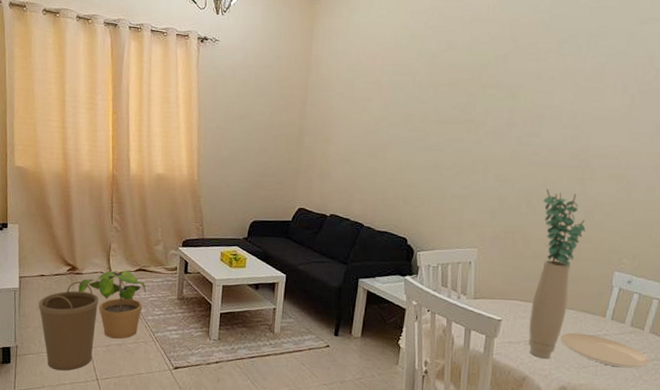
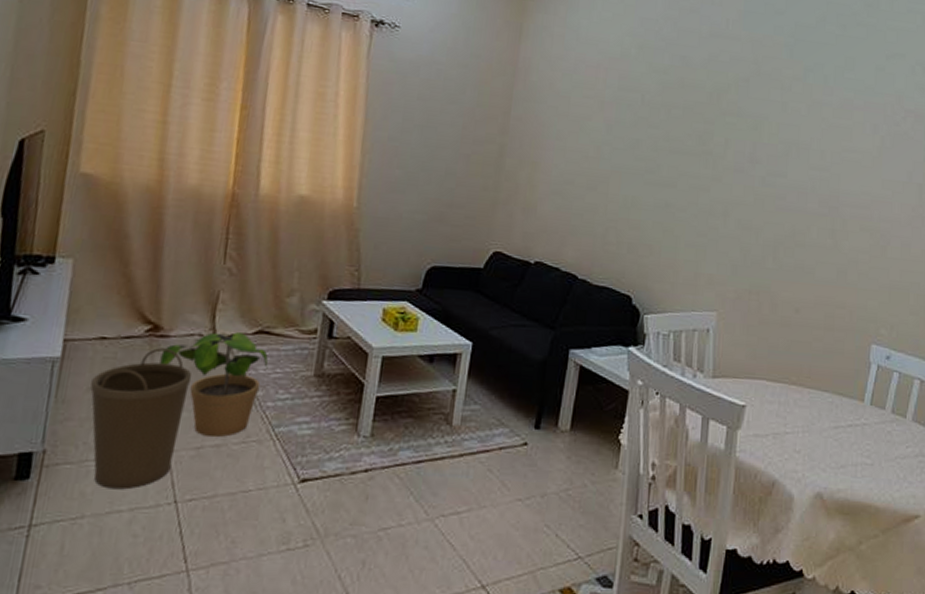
vase: present [528,189,586,359] -> none [777,240,839,457]
plate: present [560,332,650,369] -> none [814,422,914,467]

